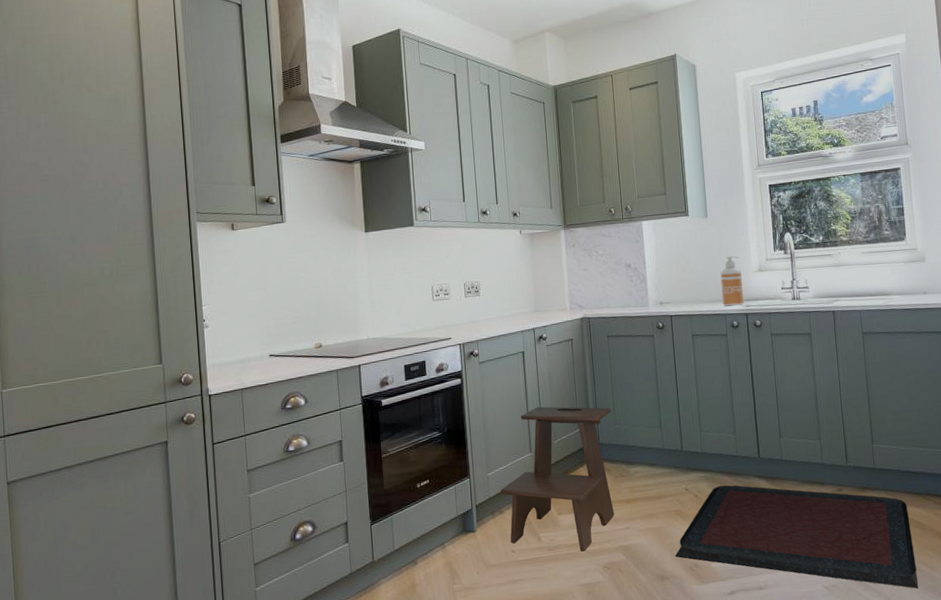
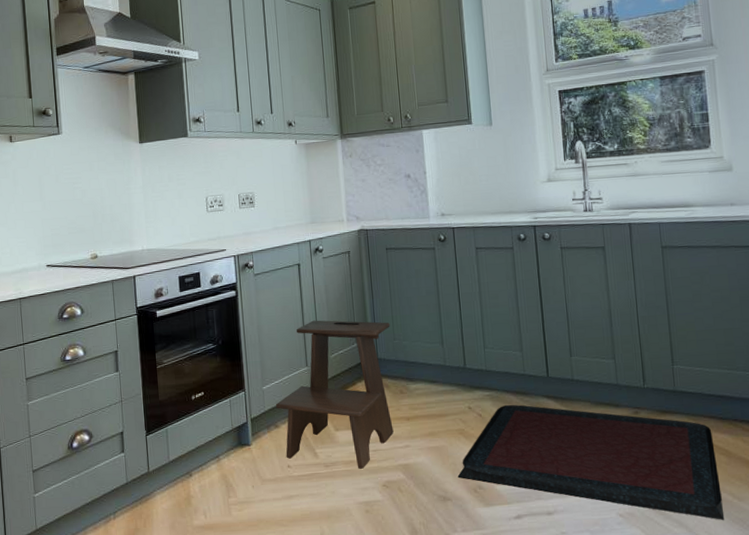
soap dispenser: present [720,256,744,306] -> none [506,166,531,218]

